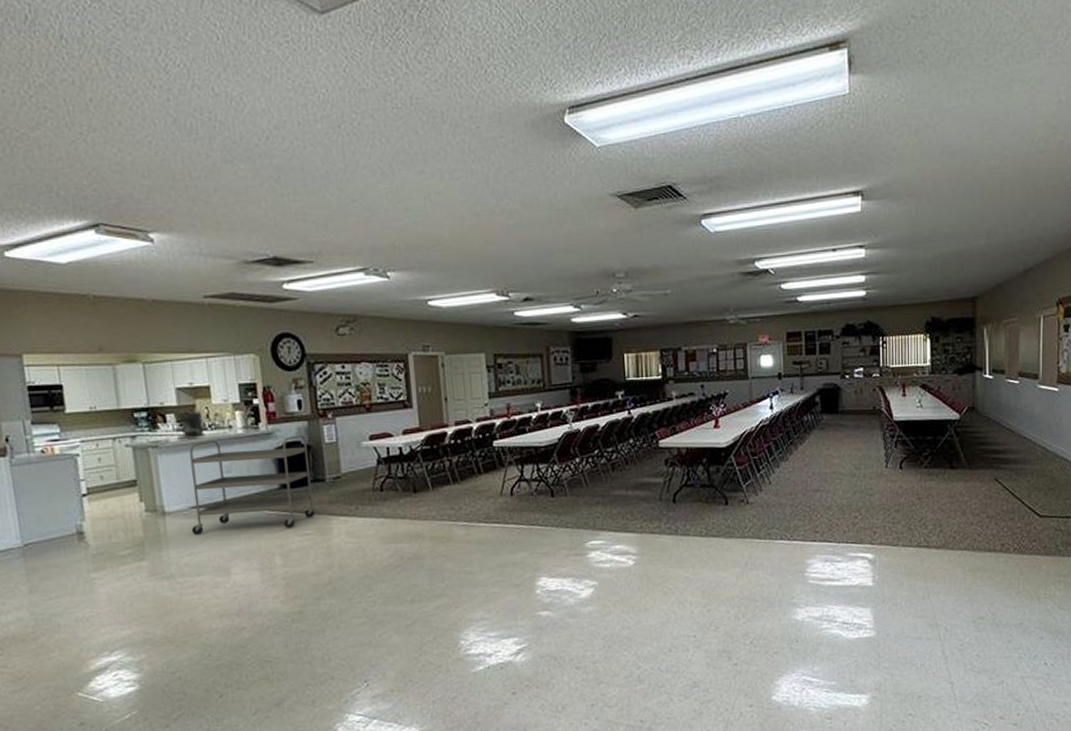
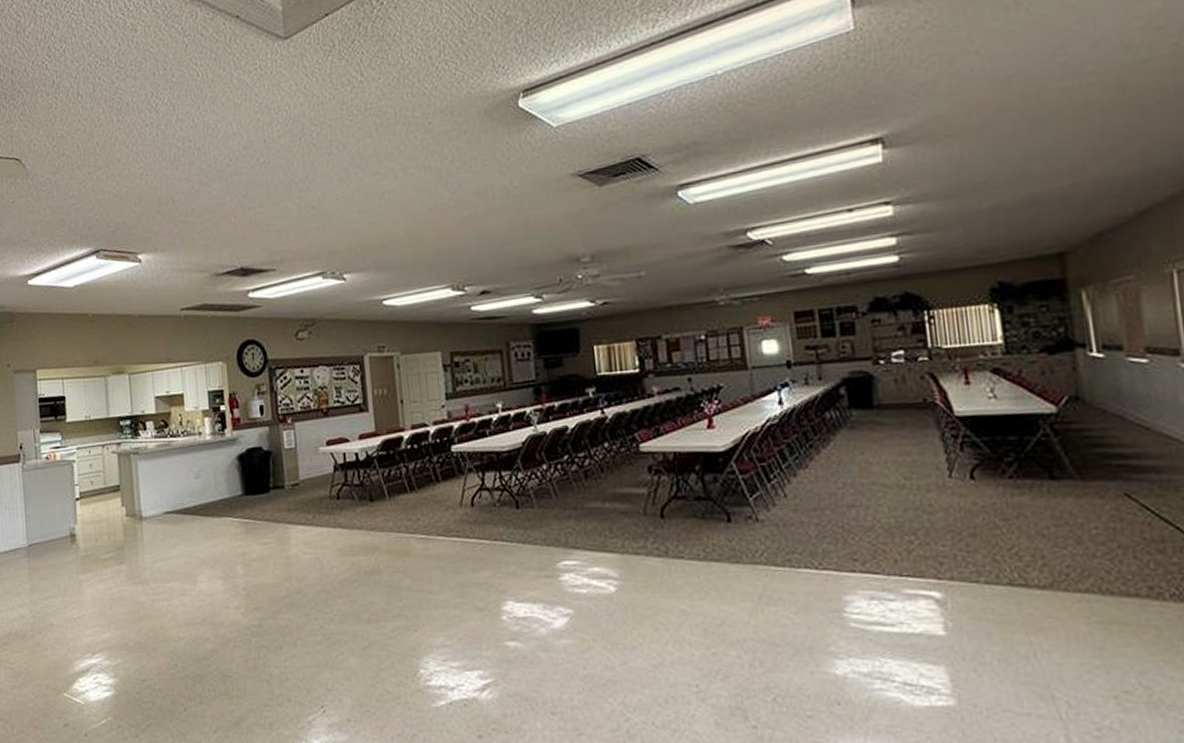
coffee maker: present [177,411,205,439] -> none [155,418,178,446]
utility cart: present [189,434,315,535] -> none [164,440,275,541]

